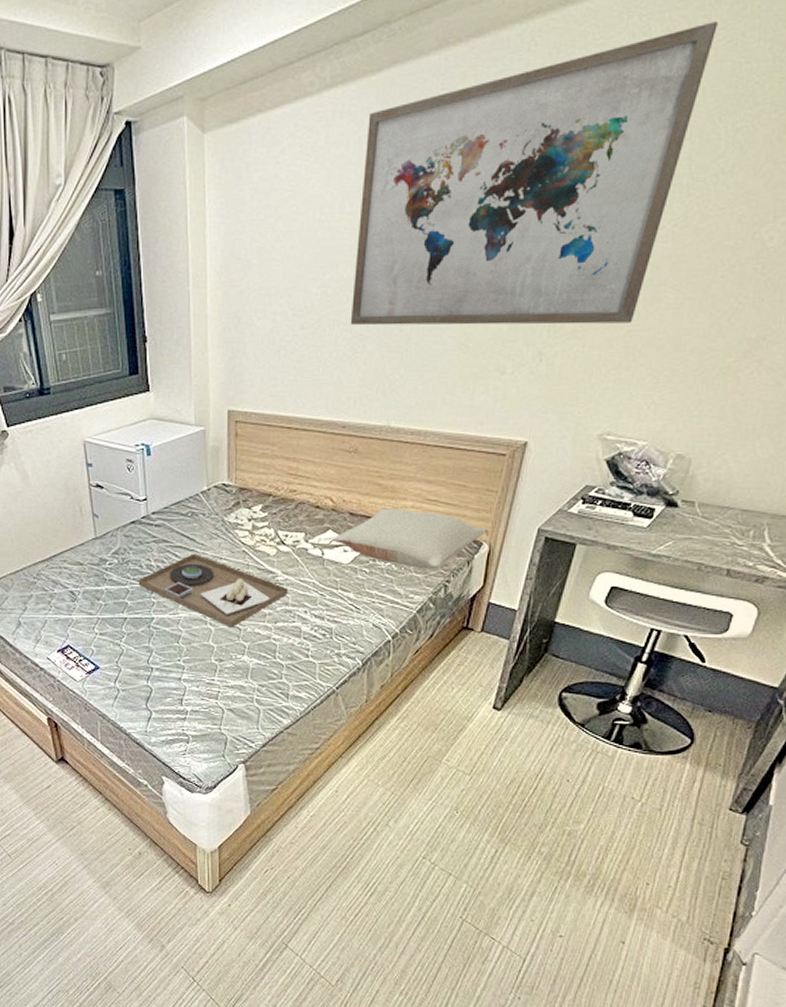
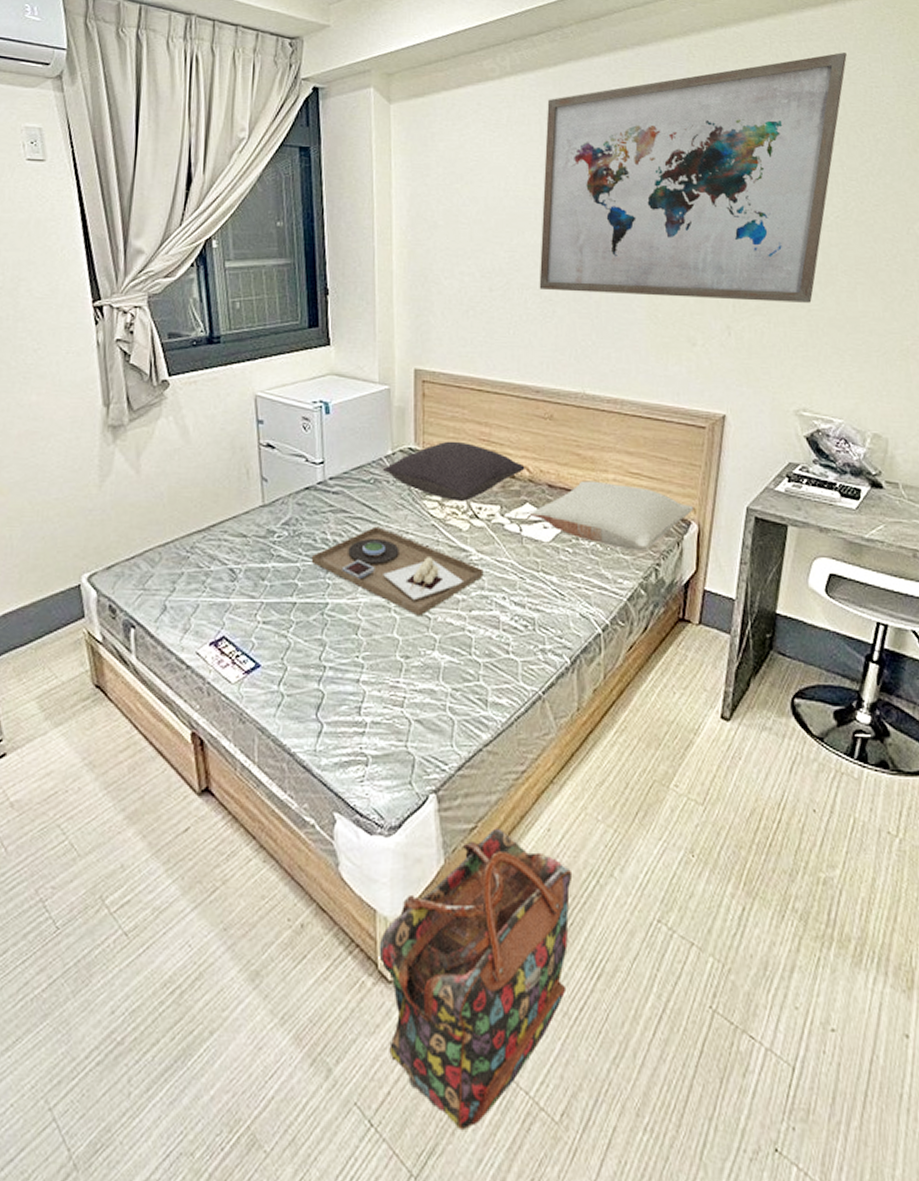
pillow: none [199,476,329,530] -> present [383,441,525,501]
backpack: none [199,789,355,987] -> present [378,828,573,1131]

